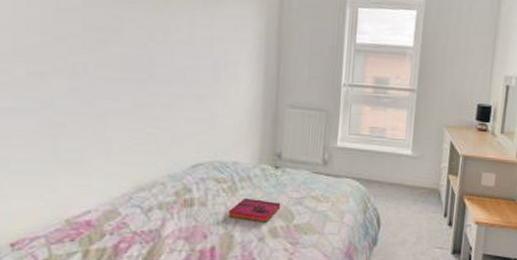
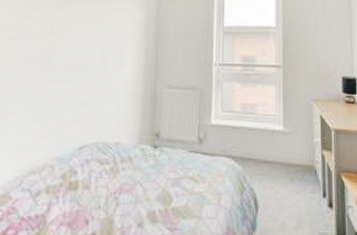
hardback book: present [227,197,281,223] -> none [109,179,159,206]

